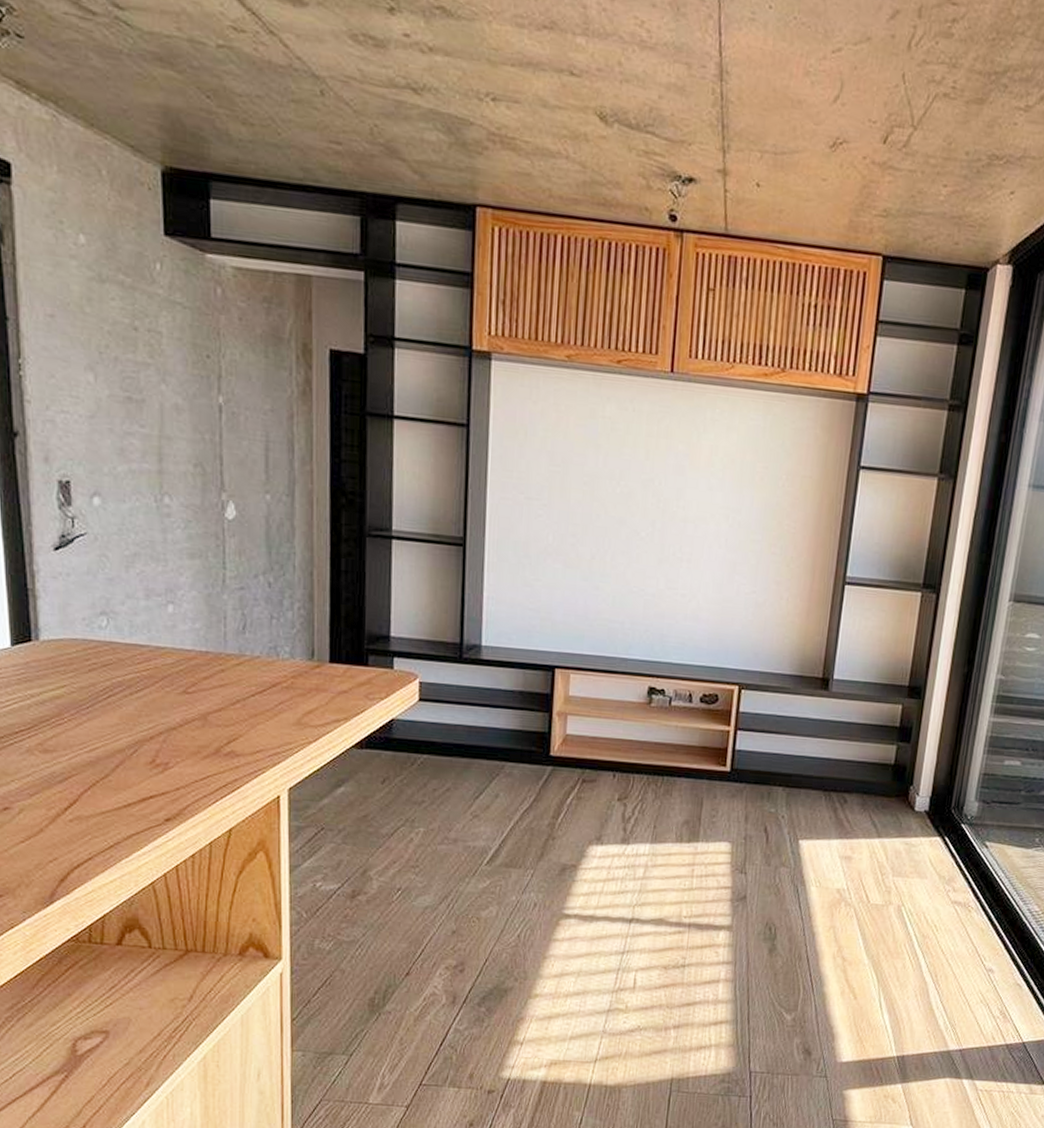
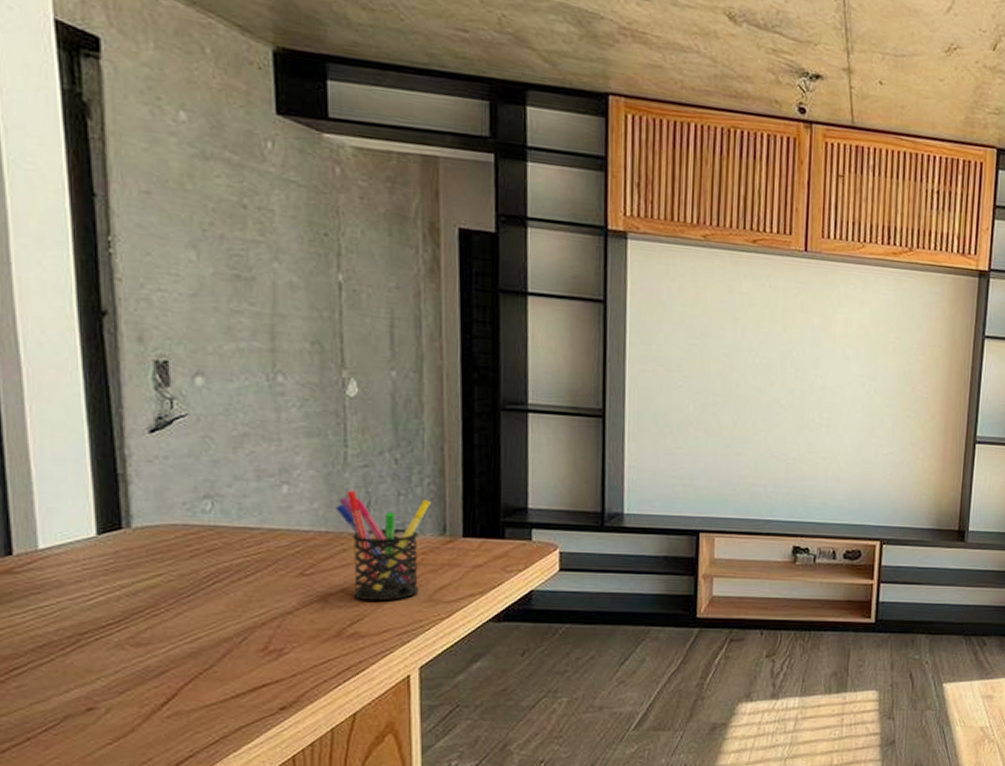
pen holder: none [214,611,302,722] -> present [335,490,432,601]

